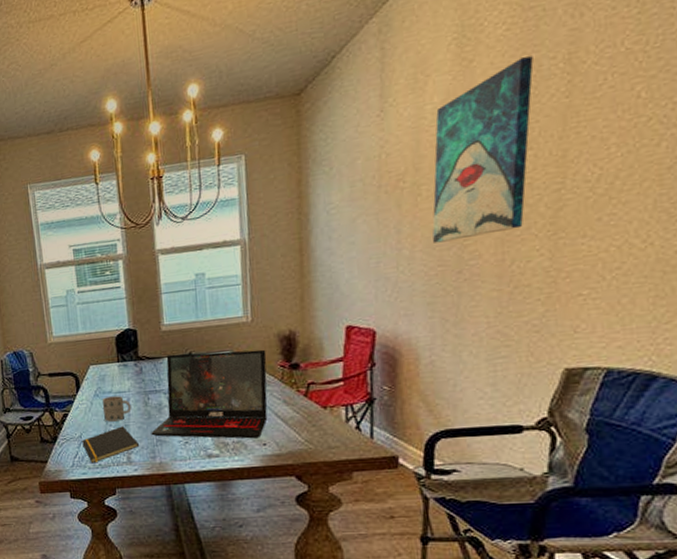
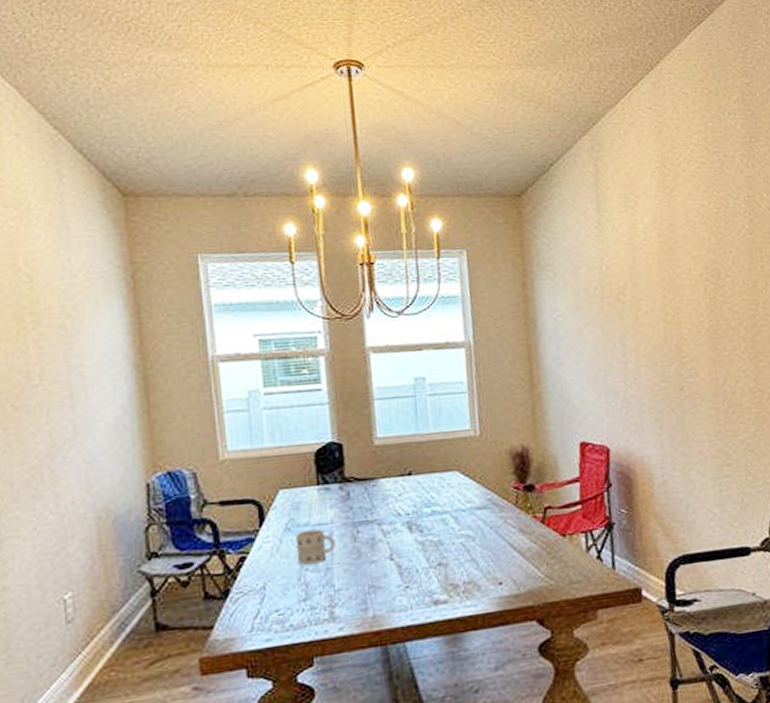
notepad: present [82,426,140,464] -> none [266,570,347,625]
laptop: present [151,349,268,439] -> none [361,468,503,582]
wall art: present [432,56,534,243] -> none [647,194,730,359]

